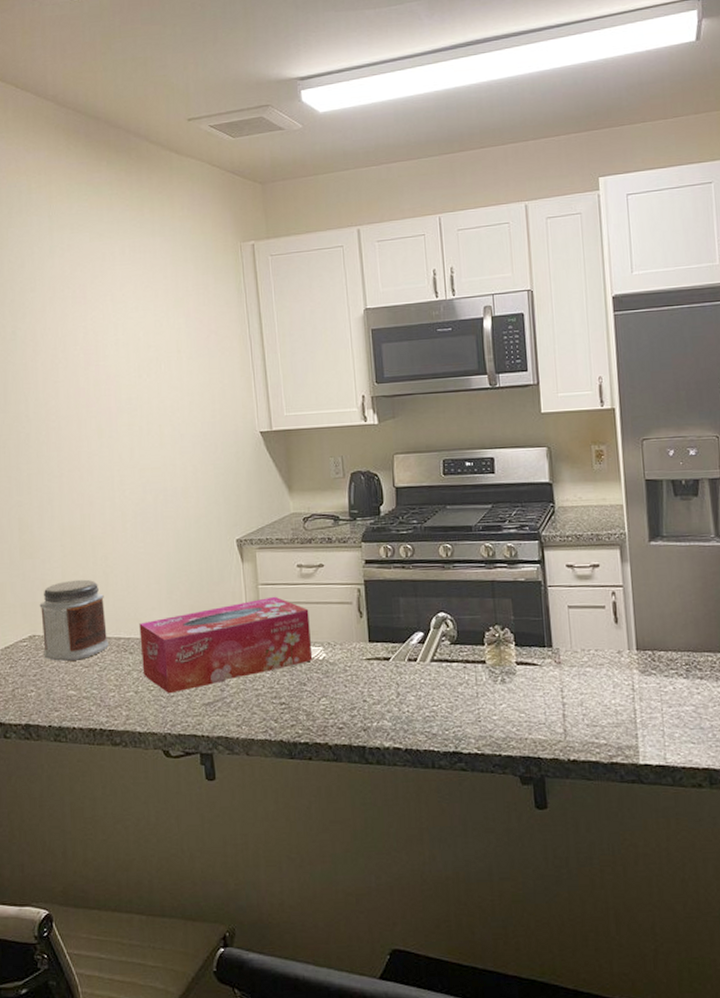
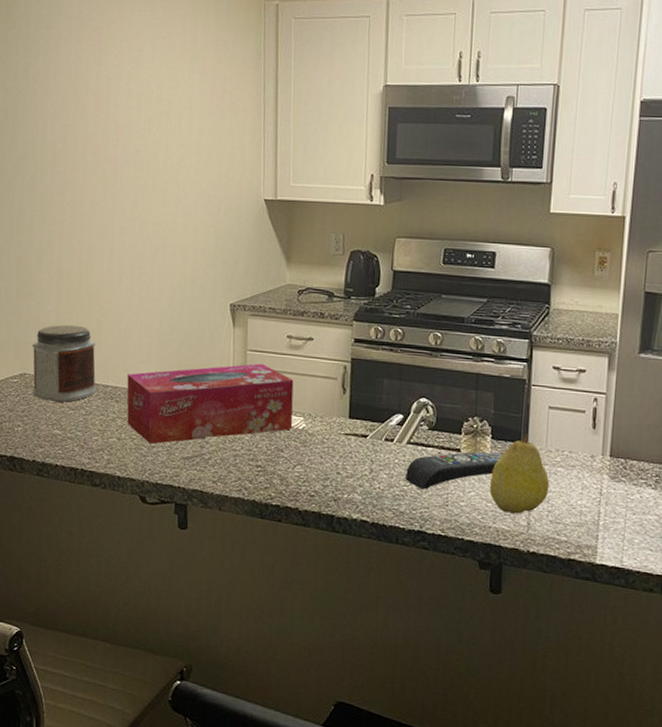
remote control: none [433,658,531,708] -> present [406,451,505,490]
fruit: none [519,636,581,722] -> present [489,433,550,514]

